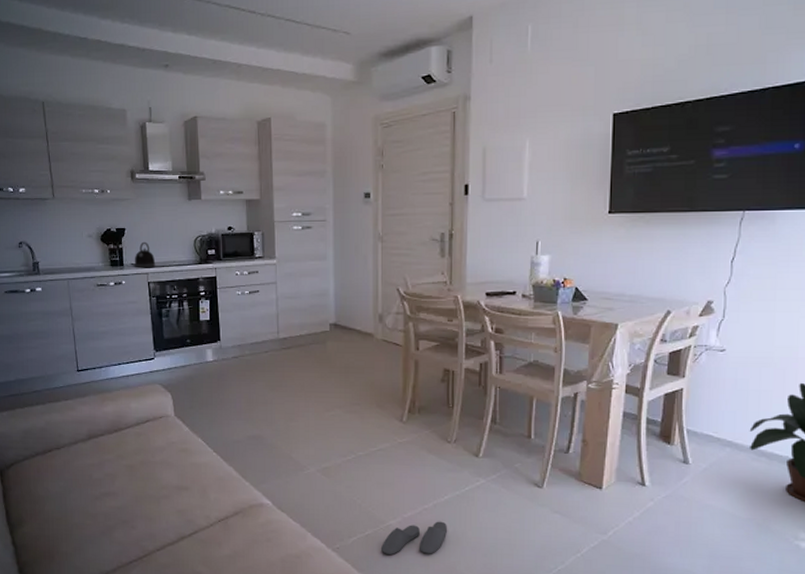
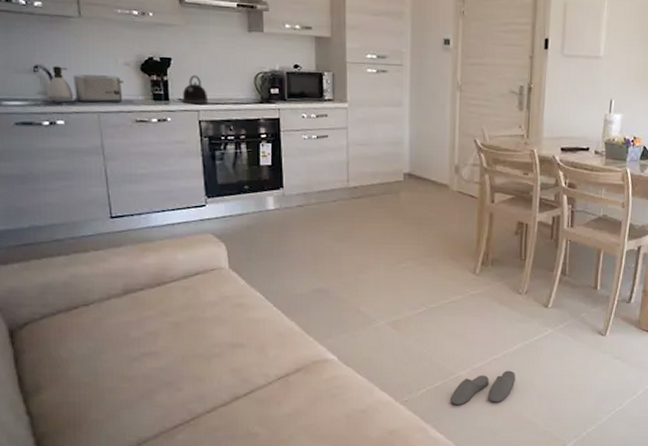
soap dispenser: none [29,241,49,272] -> present [47,66,74,103]
toaster: none [48,246,88,272] -> present [72,74,124,104]

